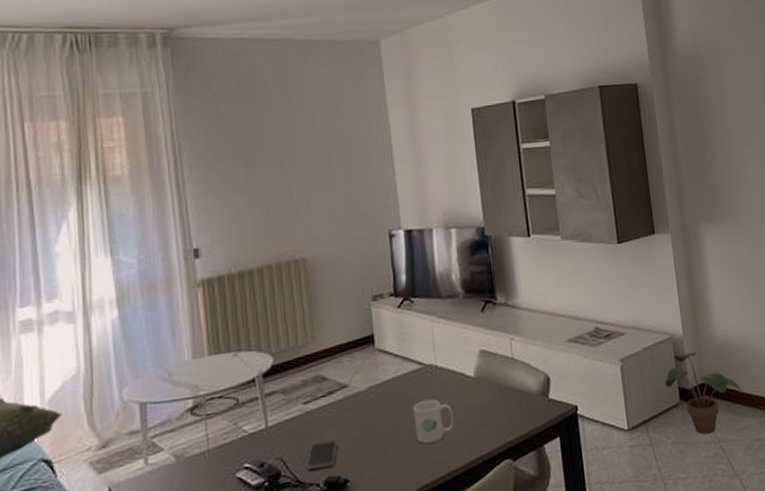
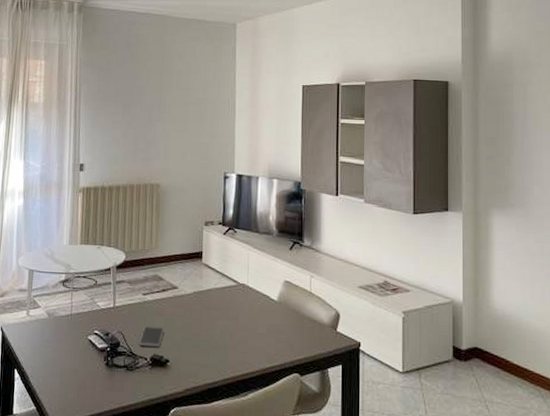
mug: present [412,399,455,444] -> none [224,311,257,346]
potted plant: present [665,351,742,434] -> none [441,318,512,392]

